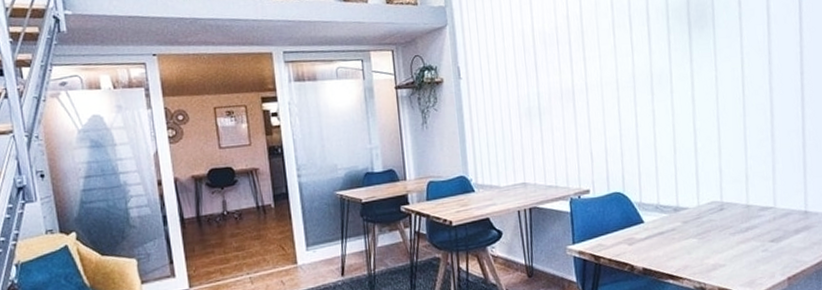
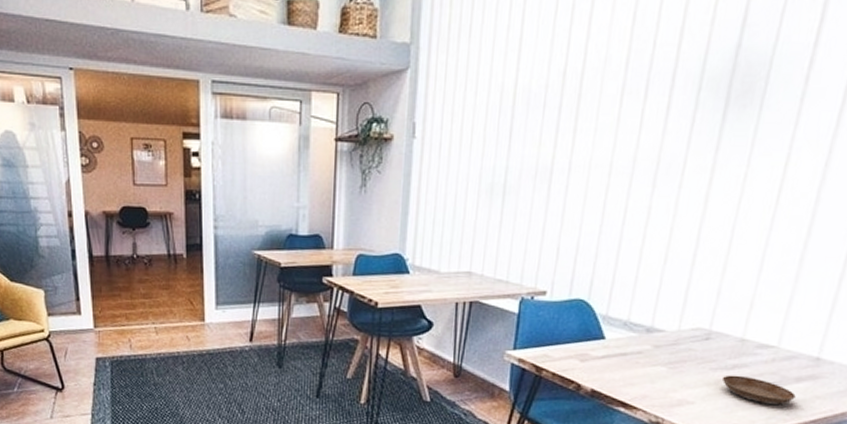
saucer: none [740,235,799,256] -> present [721,375,796,404]

